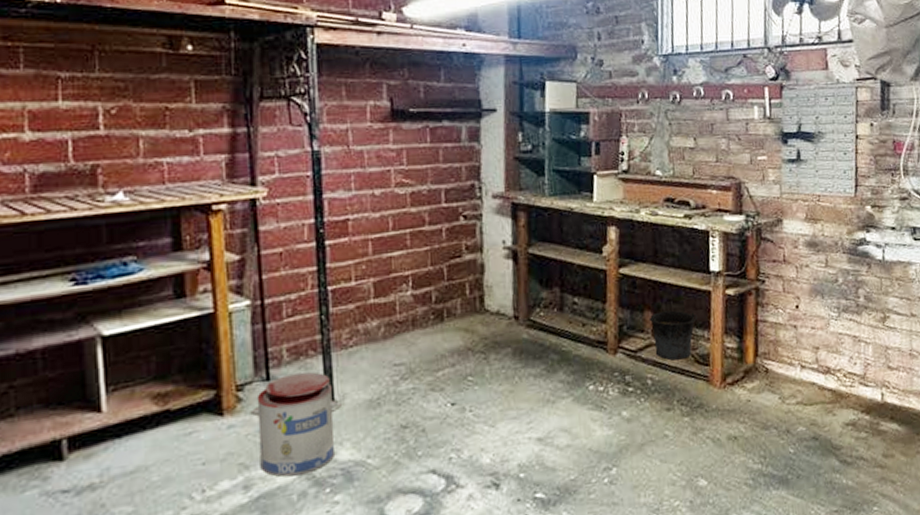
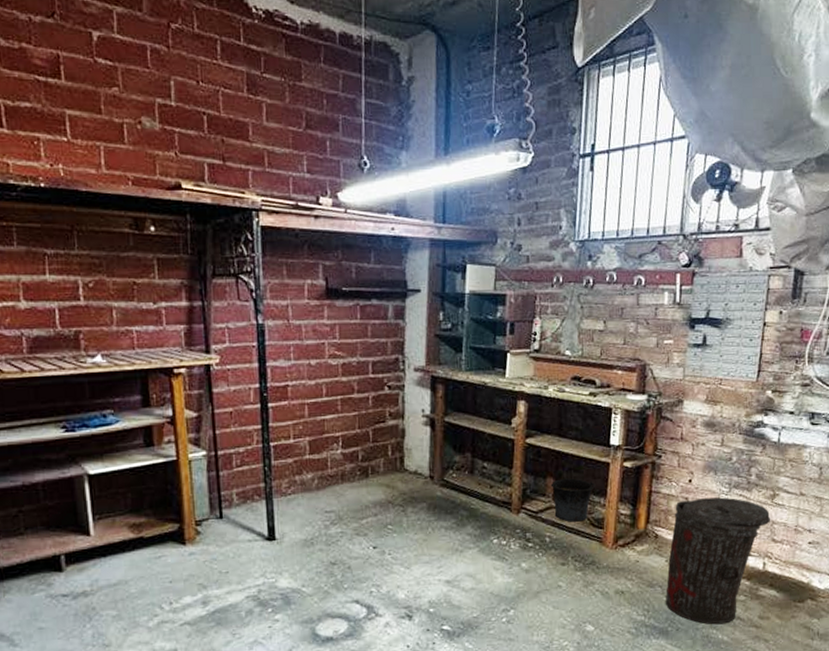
paint can: present [250,372,341,477] -> none [207,513,281,597]
trash can: none [781,323,885,468] -> present [666,497,771,625]

